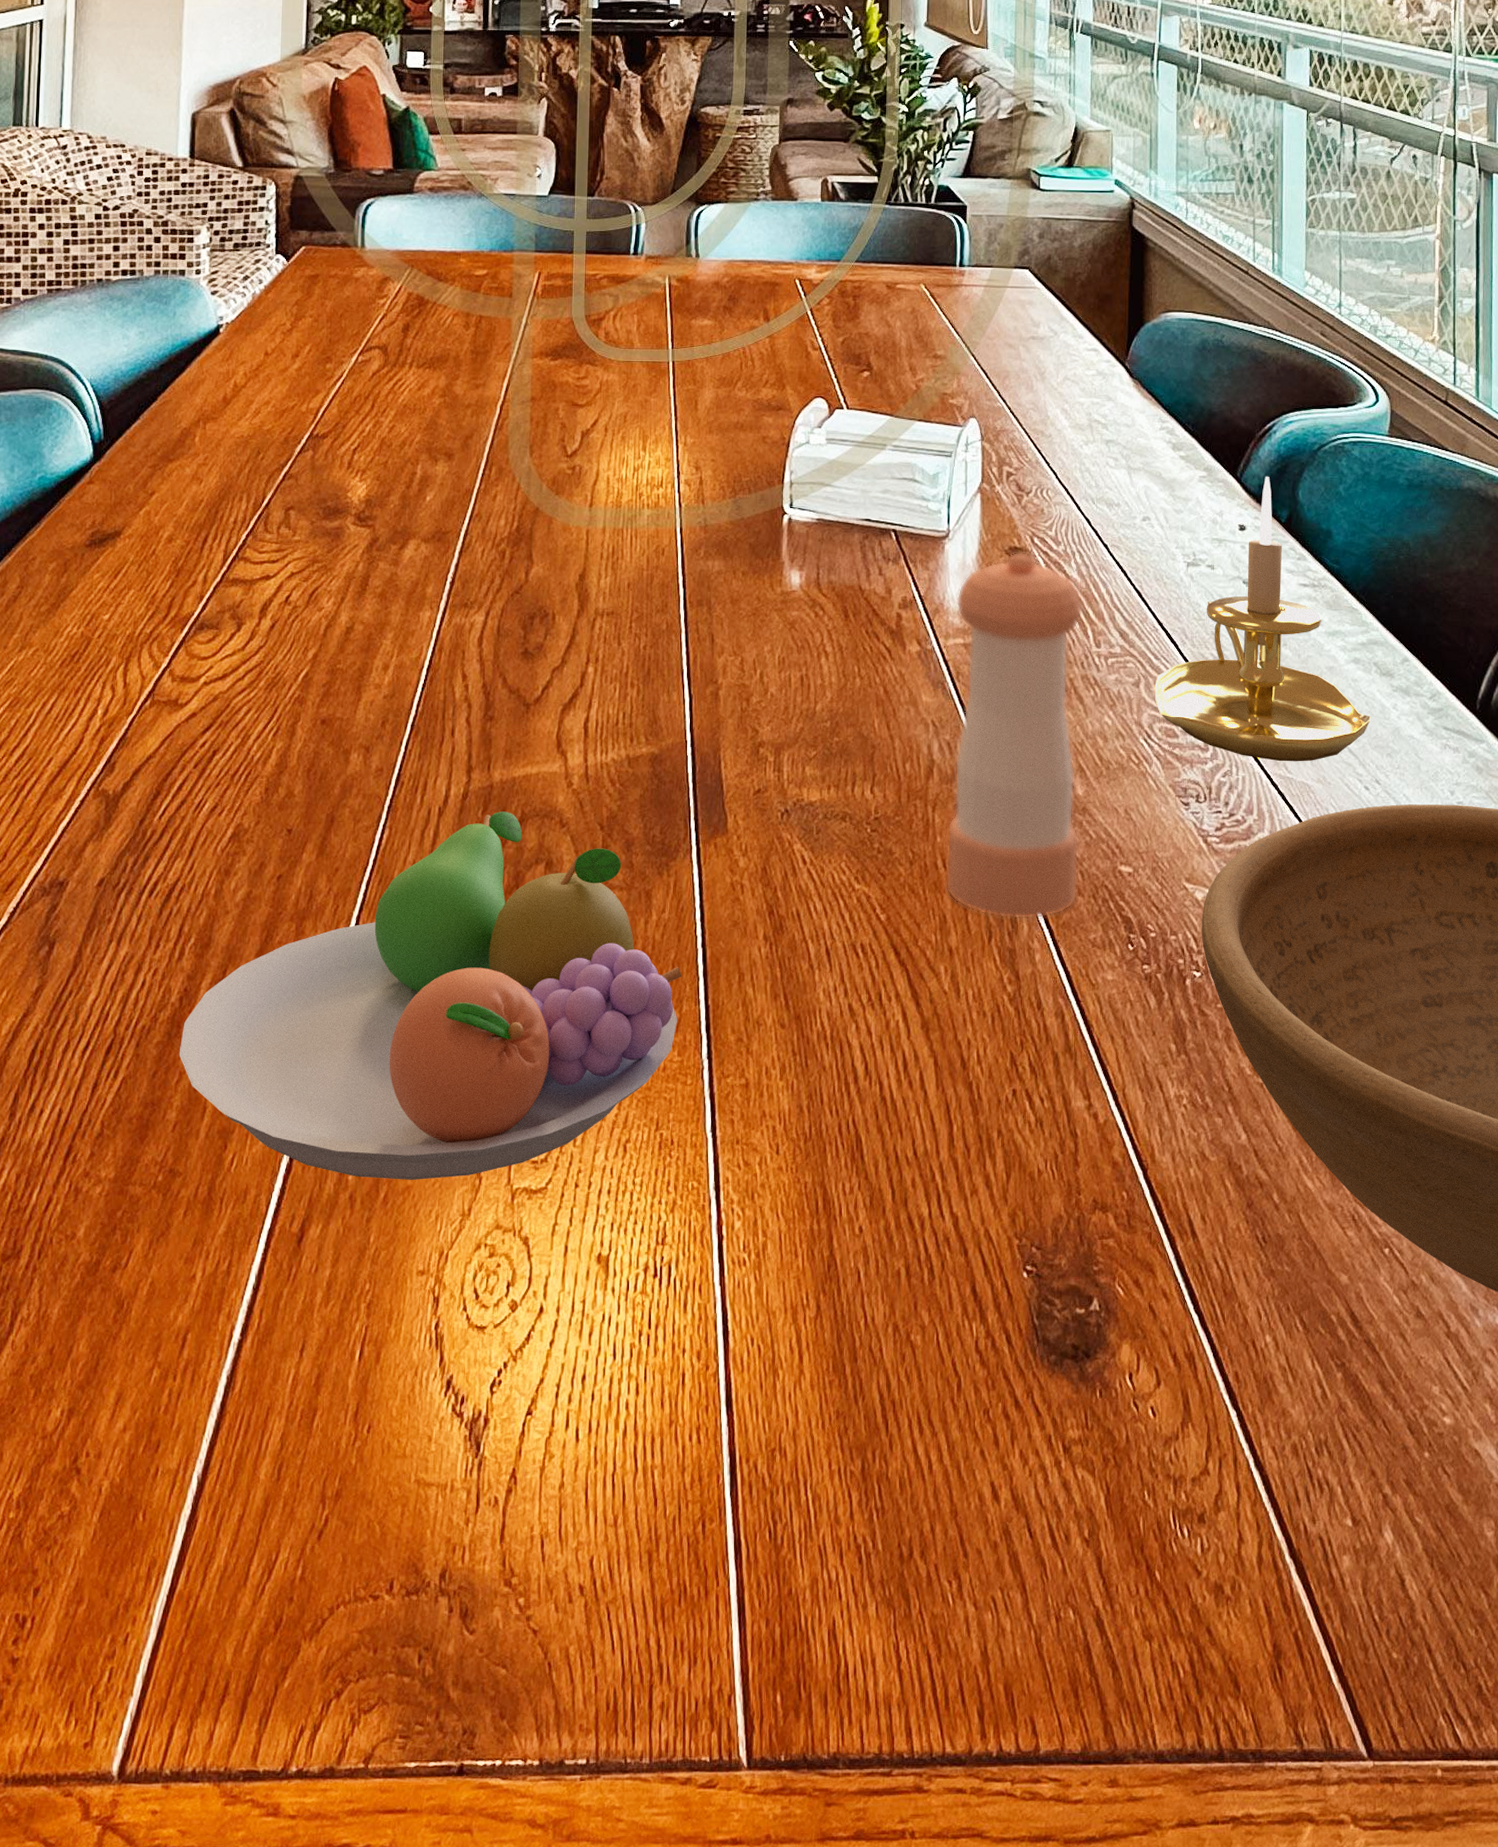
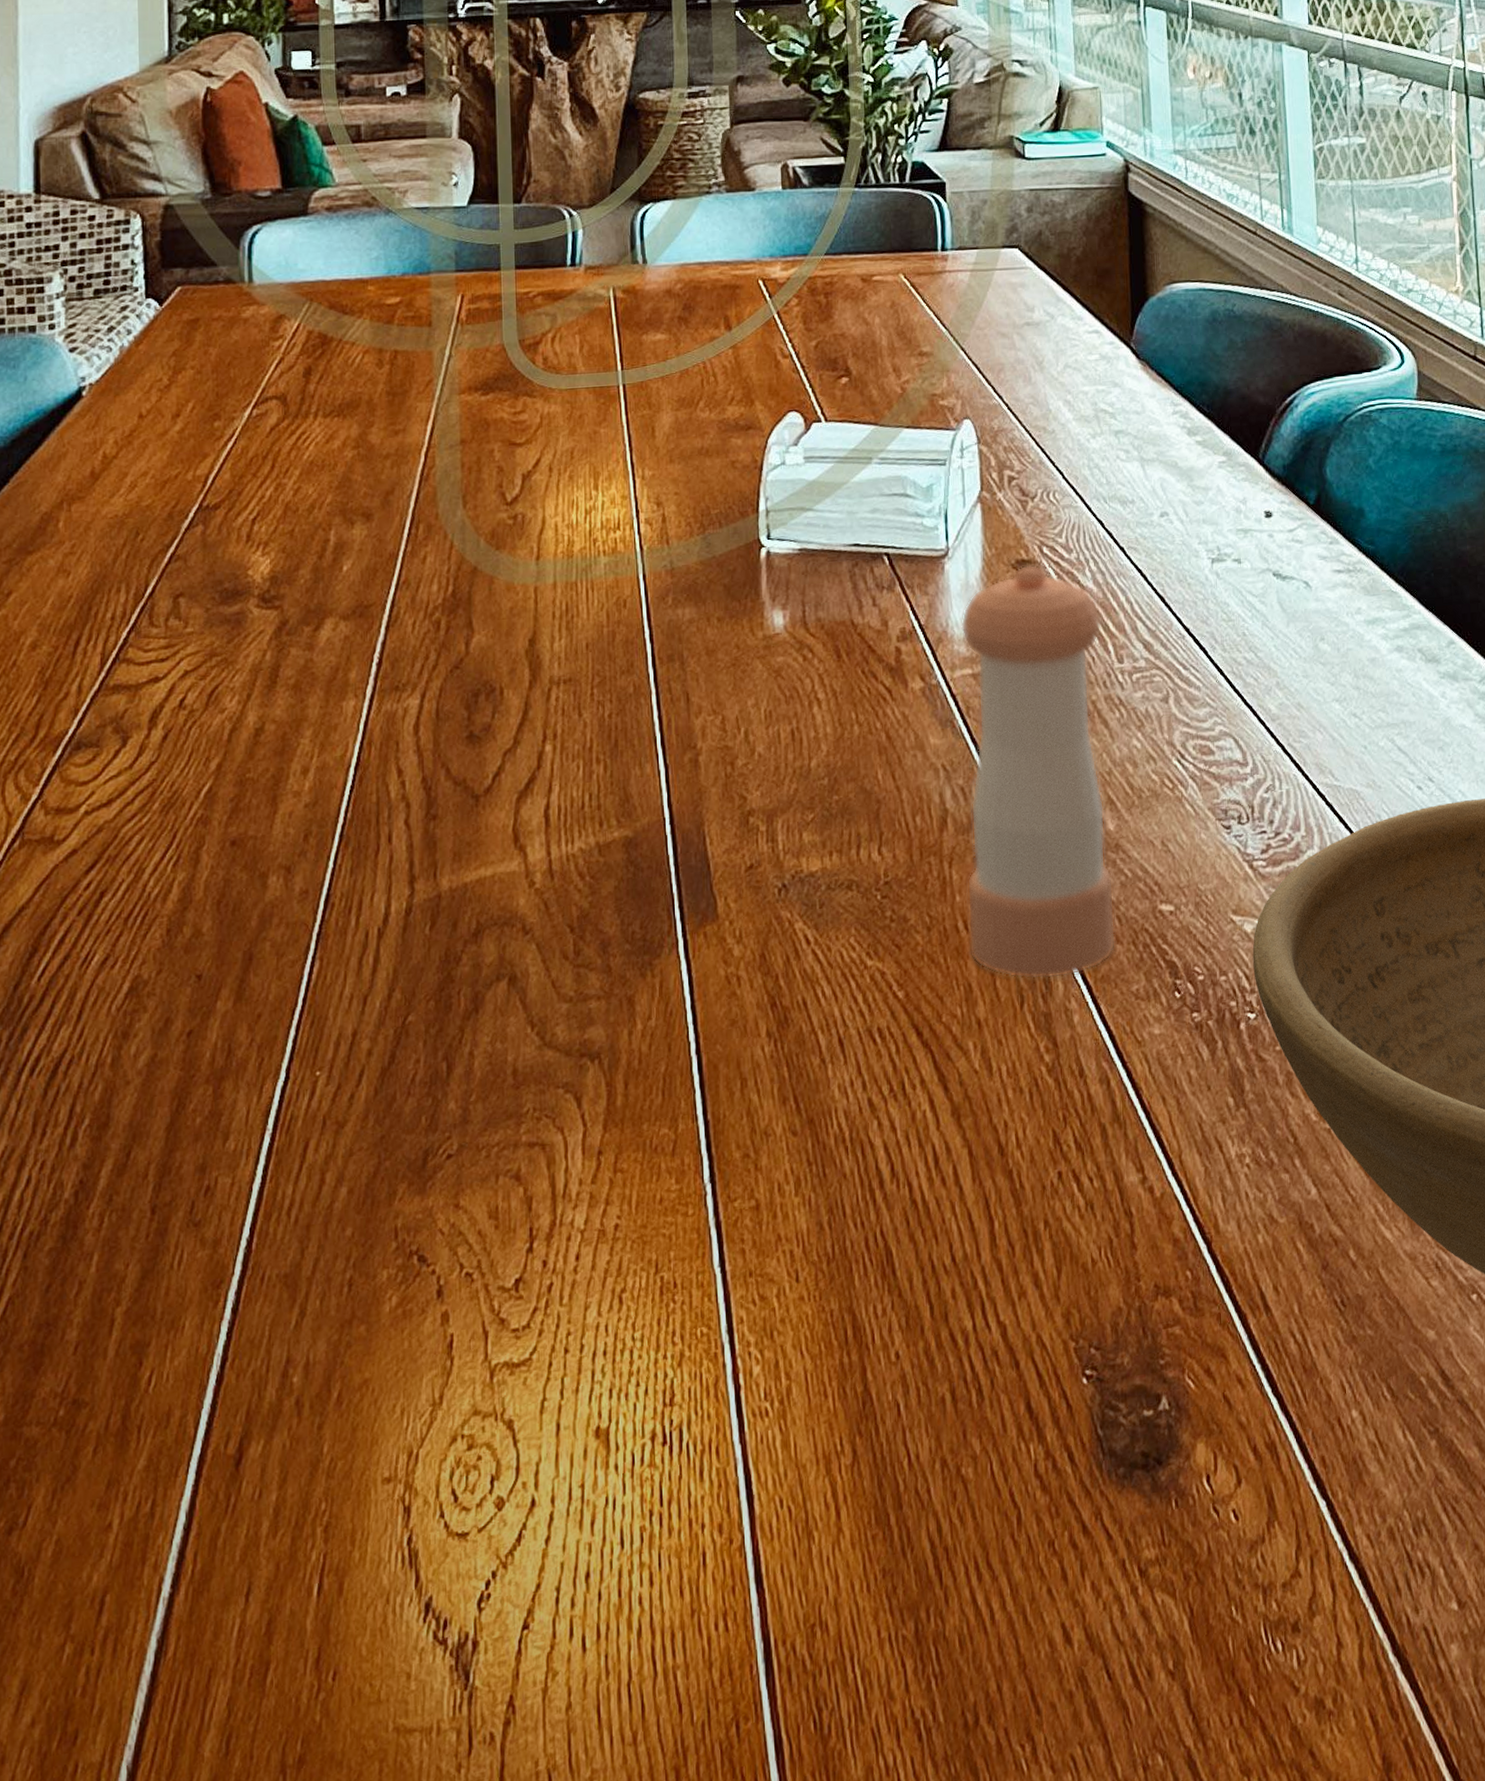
fruit bowl: present [179,811,682,1180] -> none [77,924,676,1378]
candle holder: present [1154,476,1372,762] -> none [1185,455,1420,769]

